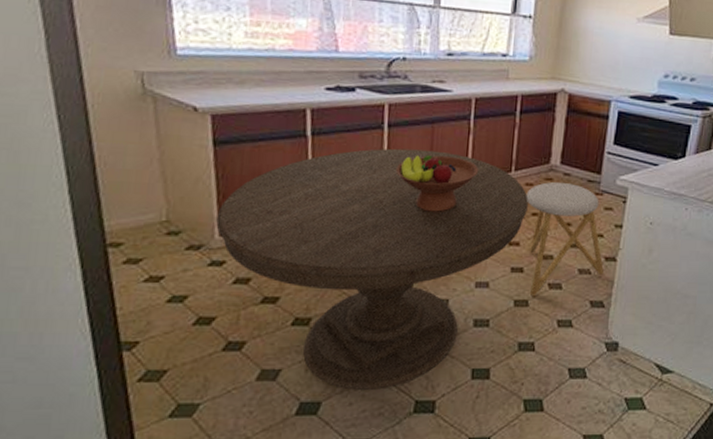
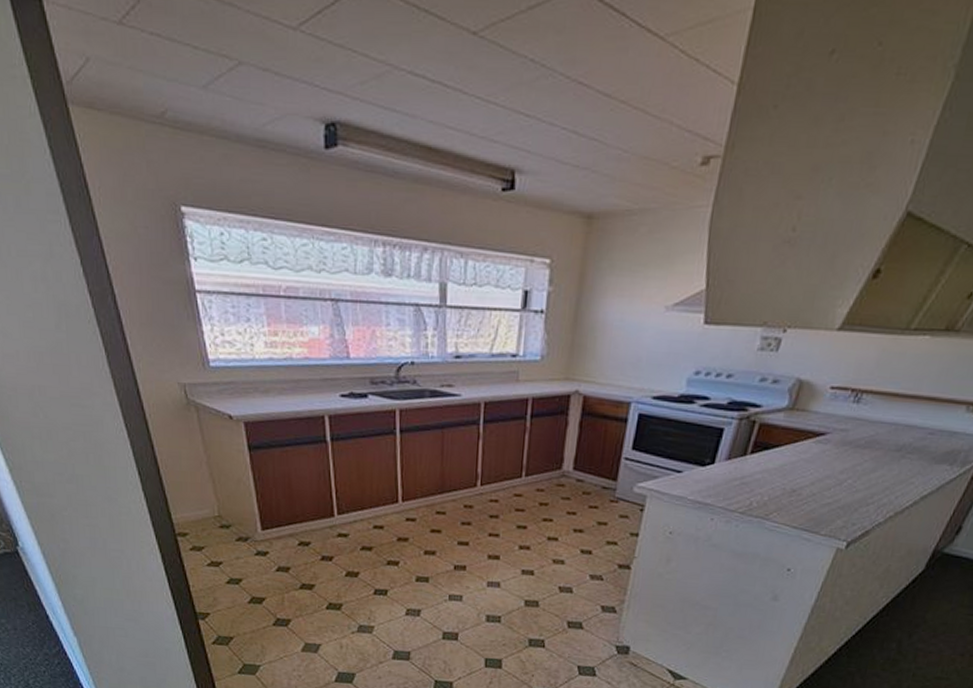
dining table: present [216,148,529,390] -> none [258,453,539,668]
fruit bowl: present [396,154,478,212] -> none [410,459,488,515]
stool: present [526,182,605,297] -> none [537,488,617,599]

